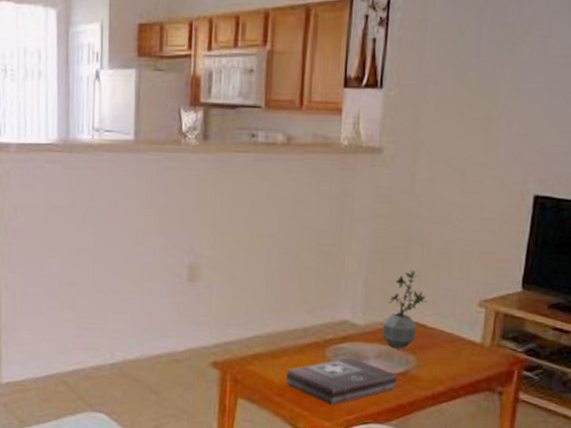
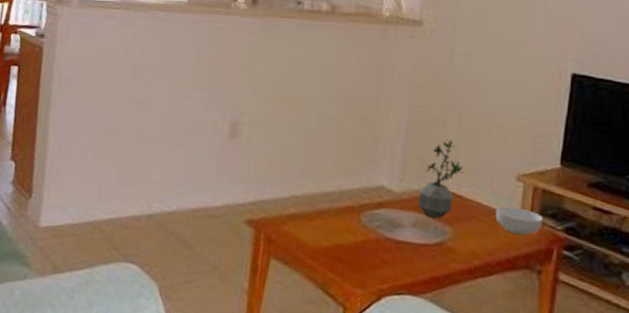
first aid kit: present [286,357,397,405] -> none [320,223,433,272]
cereal bowl: none [458,332,505,359] -> present [495,206,544,235]

